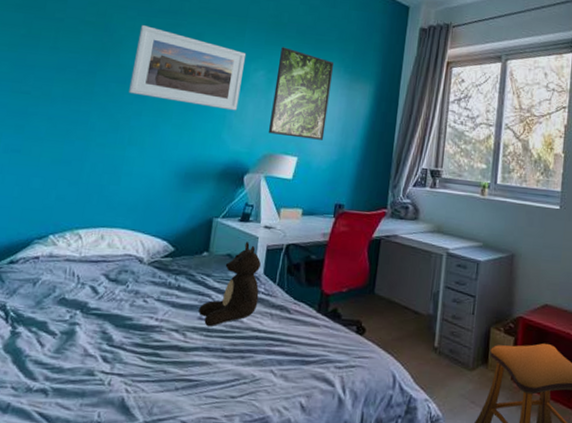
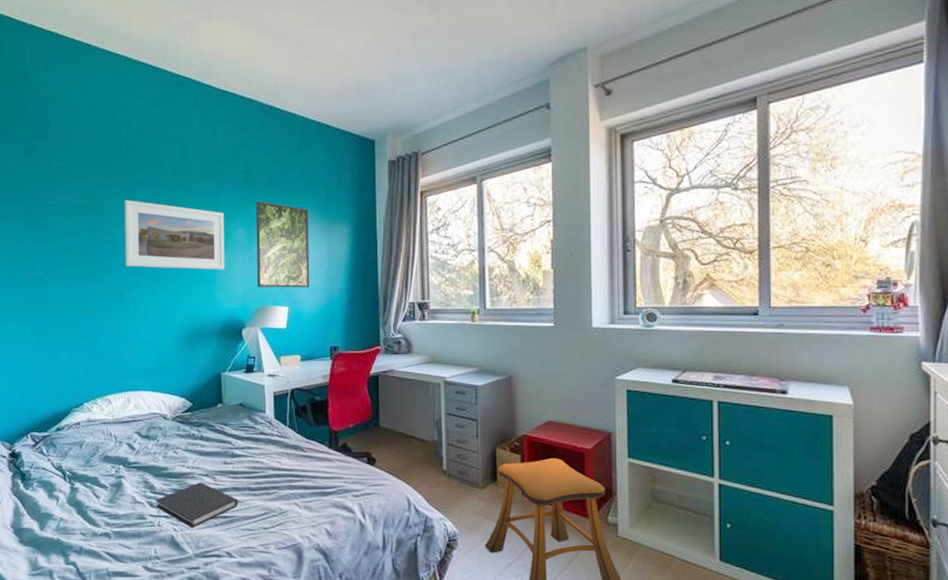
diary: none [110,338,208,391] -> present [156,482,239,529]
teddy bear: present [199,242,262,327] -> none [223,391,274,470]

